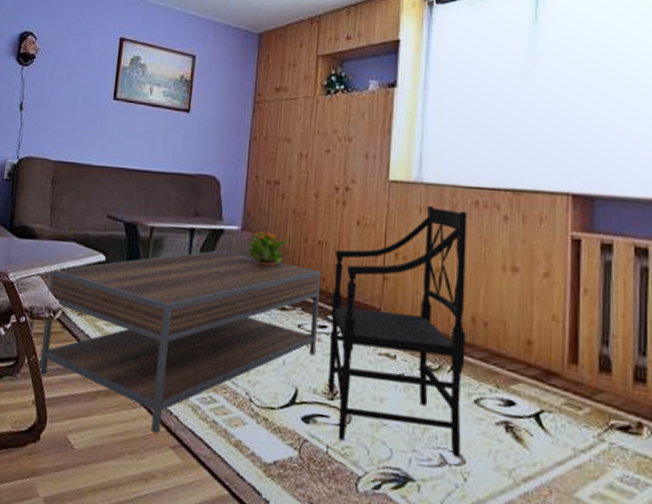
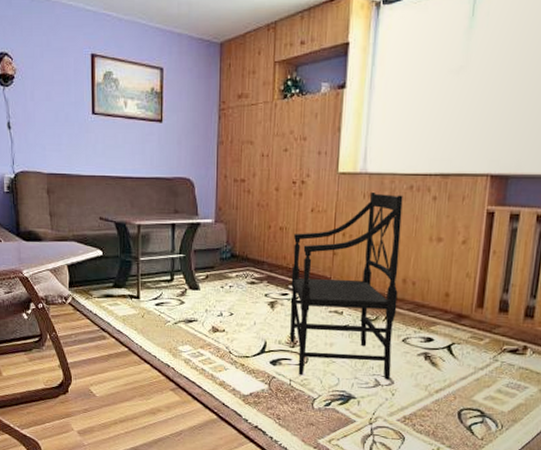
coffee table: present [38,250,322,433] -> none [57,240,283,380]
potted flower: present [247,230,288,267] -> none [220,222,255,251]

